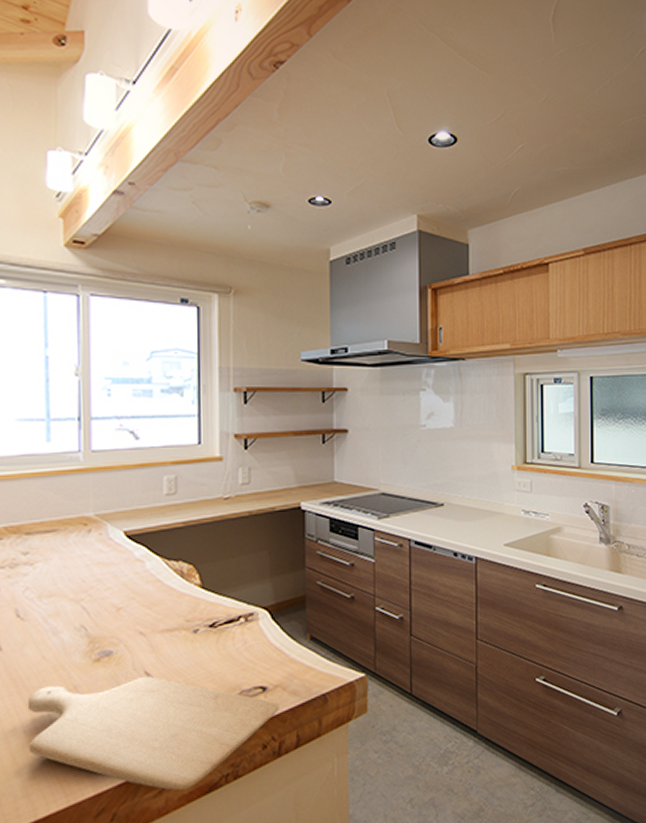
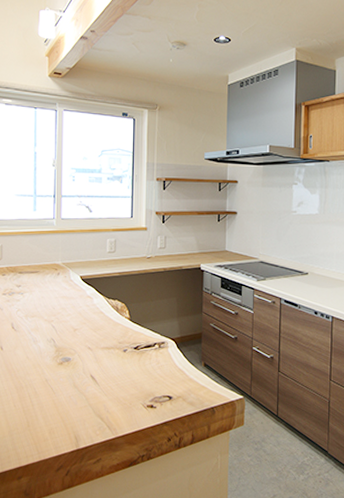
chopping board: present [27,675,281,791] -> none [17,377,181,462]

